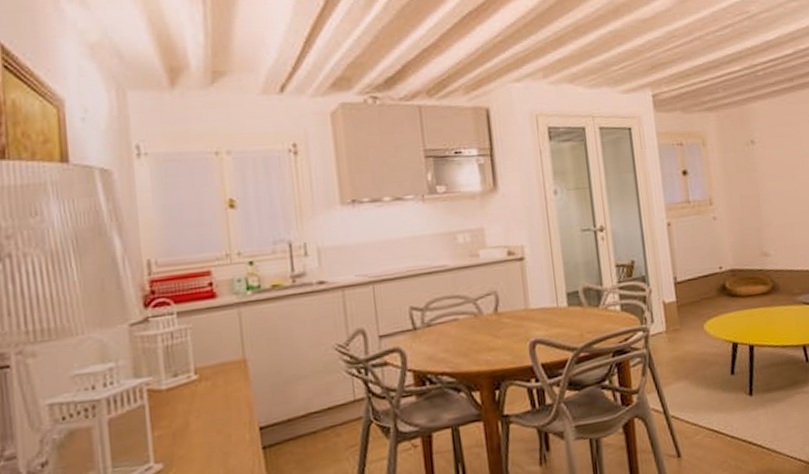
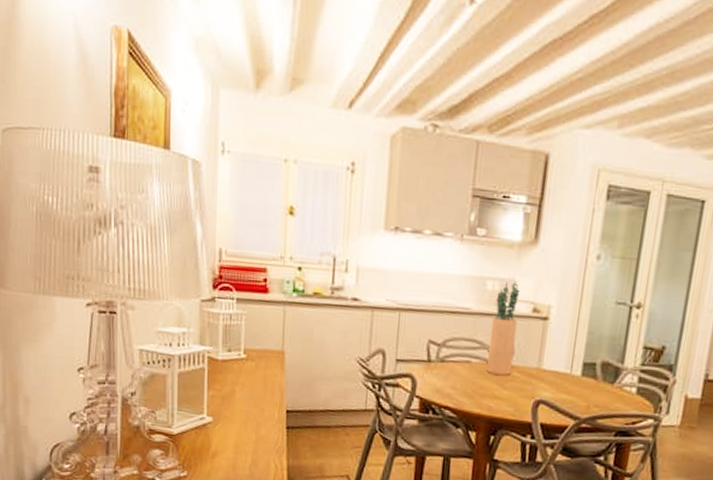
vase: none [469,229,501,328] -> present [487,281,520,377]

